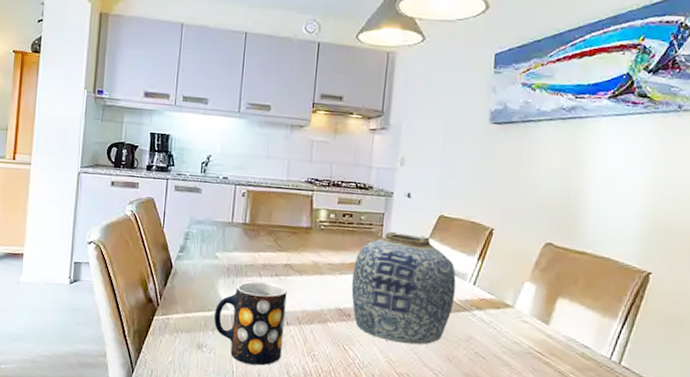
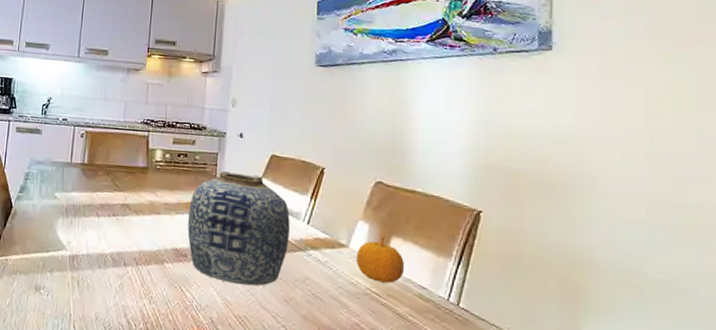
mug: present [214,281,287,366] -> none [52,221,124,308]
fruit: none [520,296,569,343] -> present [356,235,405,284]

